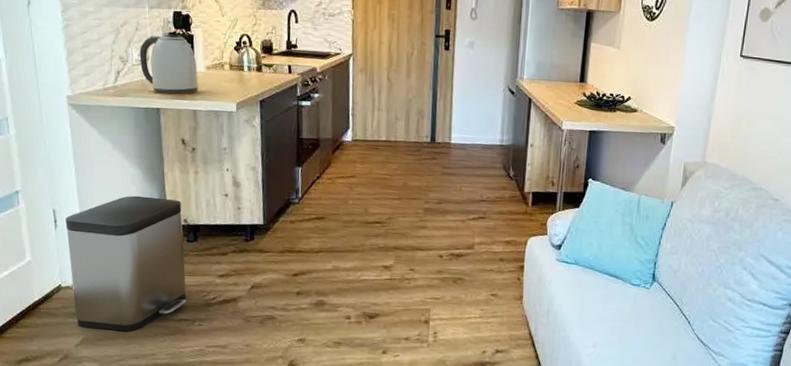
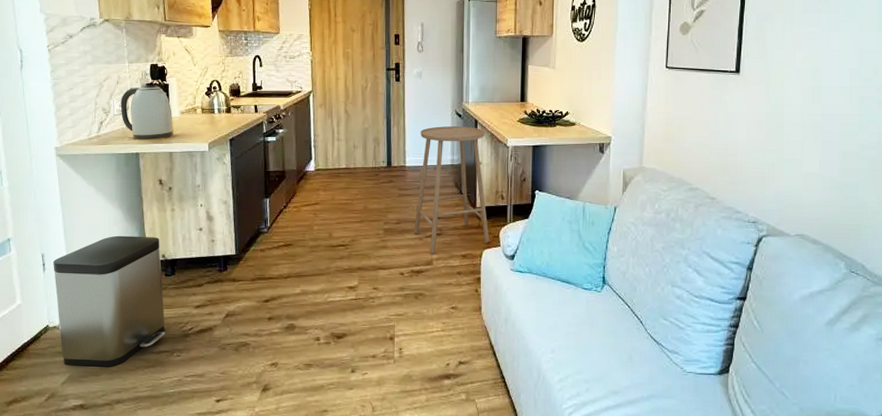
stool: none [455,102,539,238] -> present [413,126,489,254]

